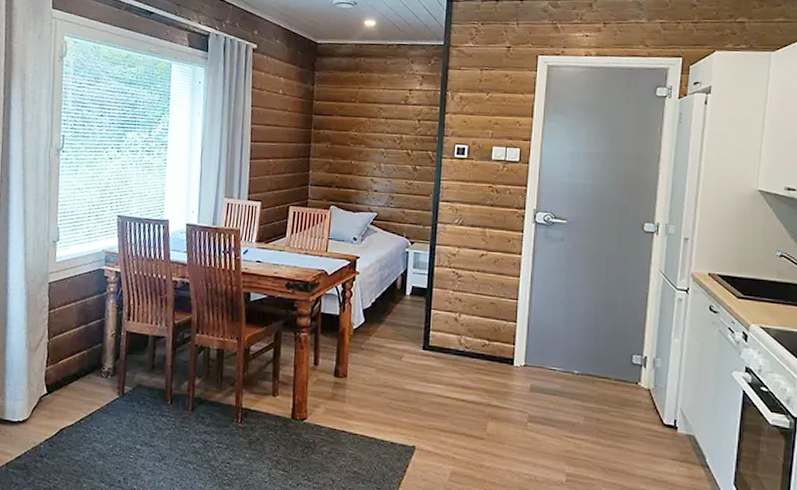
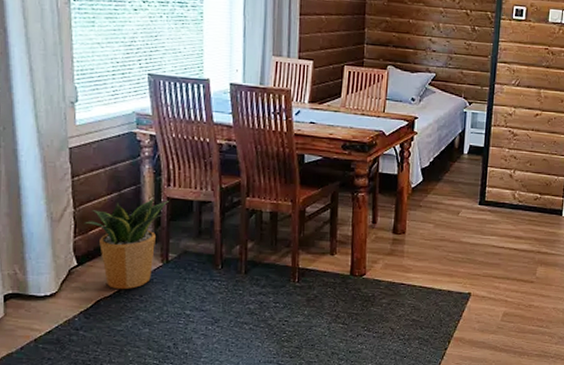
potted plant: none [55,331,129,420] -> present [84,198,170,290]

